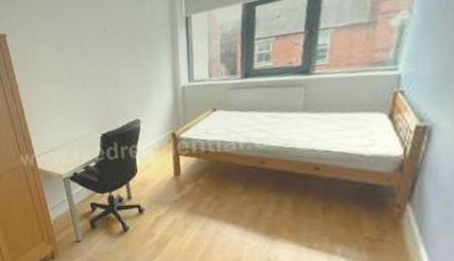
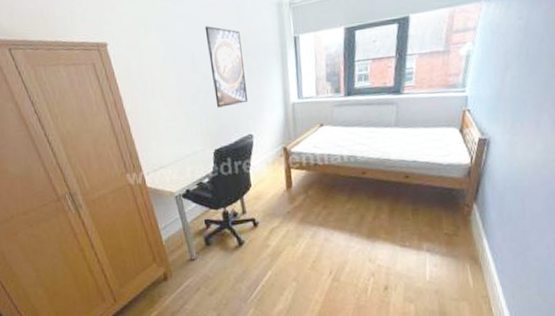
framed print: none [94,12,135,93] -> present [204,26,247,108]

